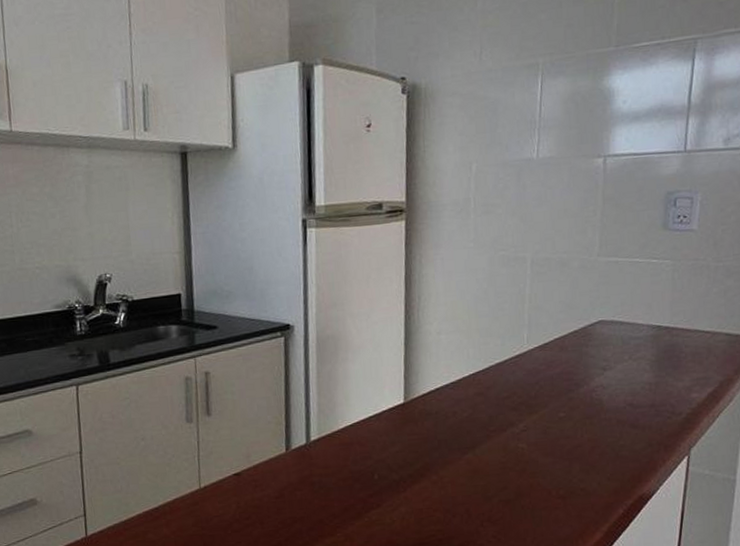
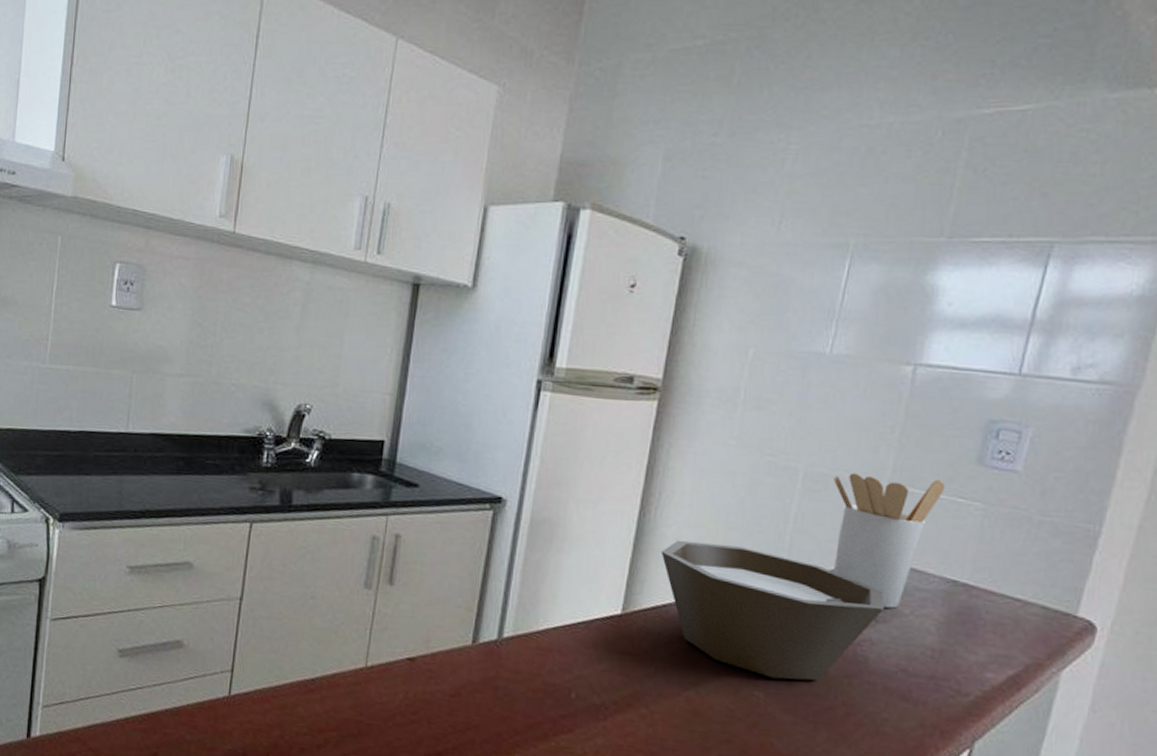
bowl: none [427,329,610,431] -> present [661,539,885,681]
utensil holder: none [555,247,641,358] -> present [834,472,945,609]

